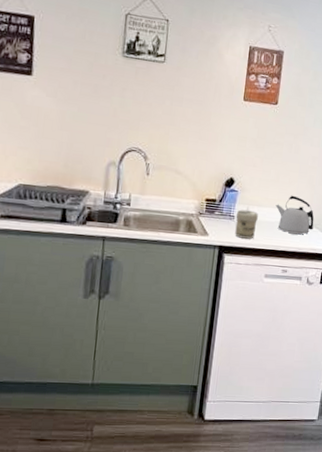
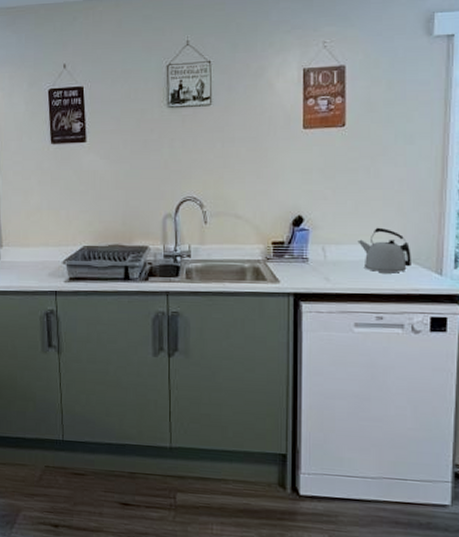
jar: present [235,209,258,239] -> none [310,250,337,283]

